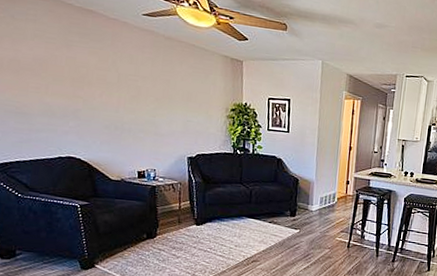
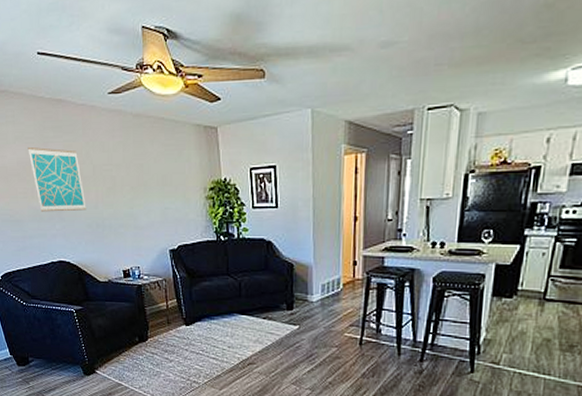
wall art: none [47,46,106,113] -> present [27,146,86,212]

